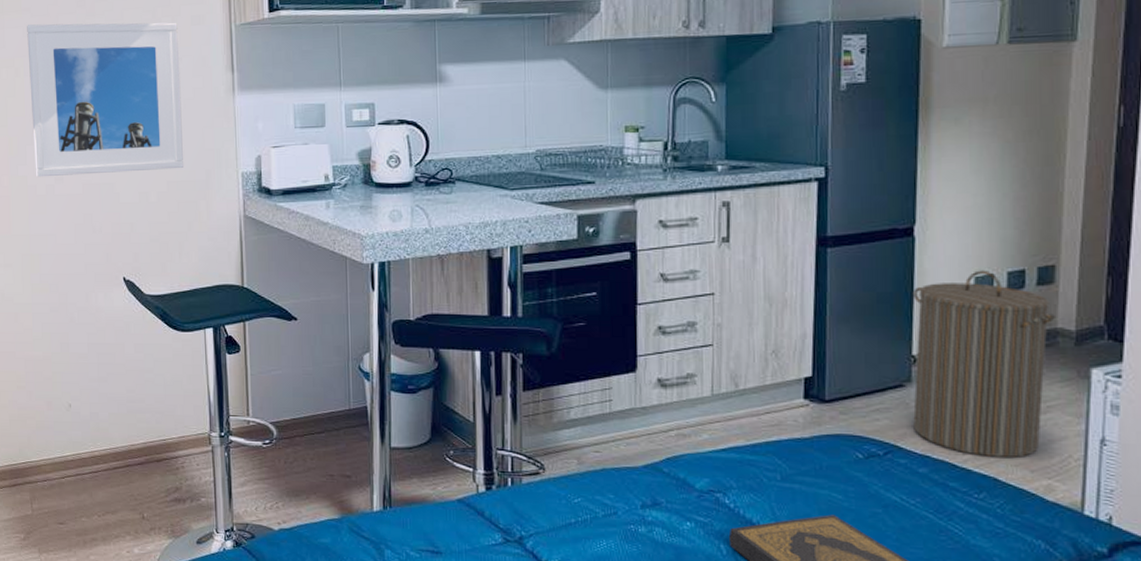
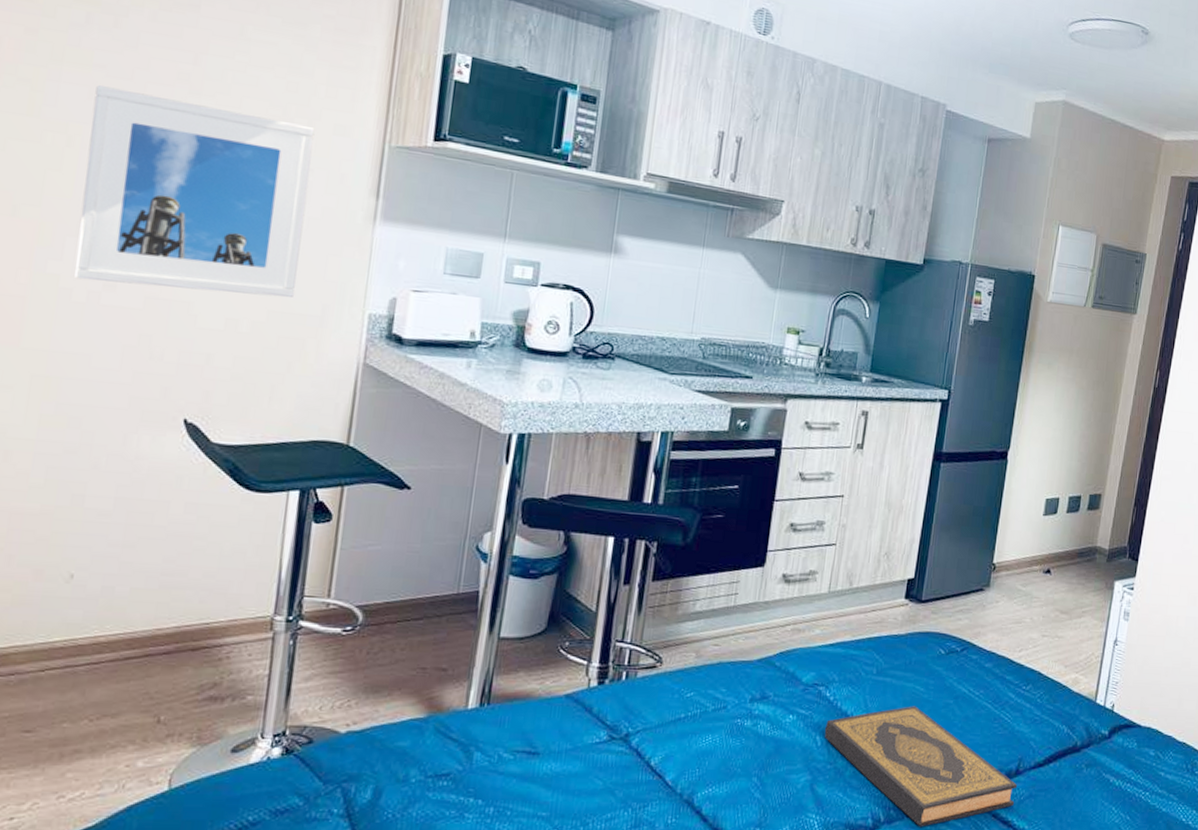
laundry hamper: present [913,270,1055,459] -> none [986,493,1097,655]

